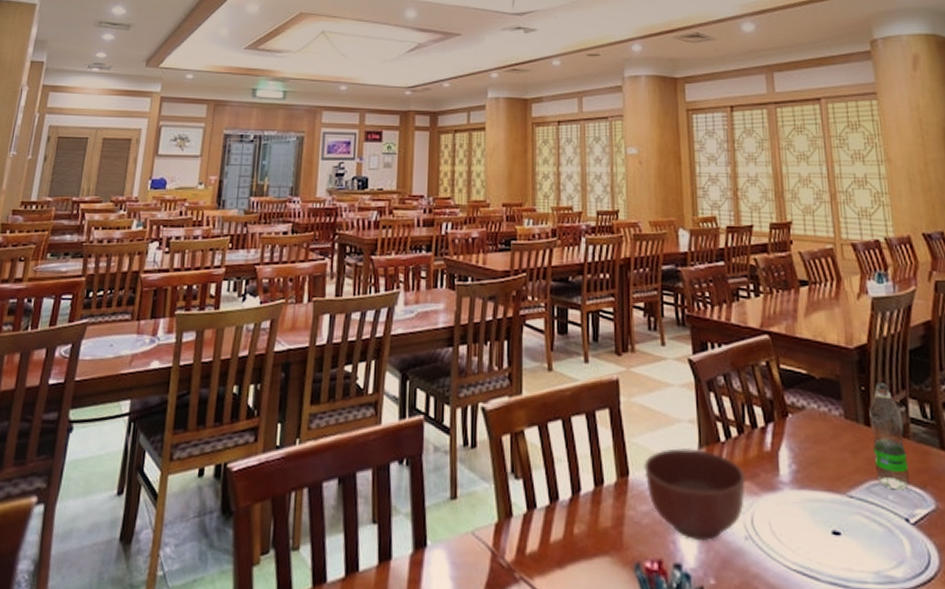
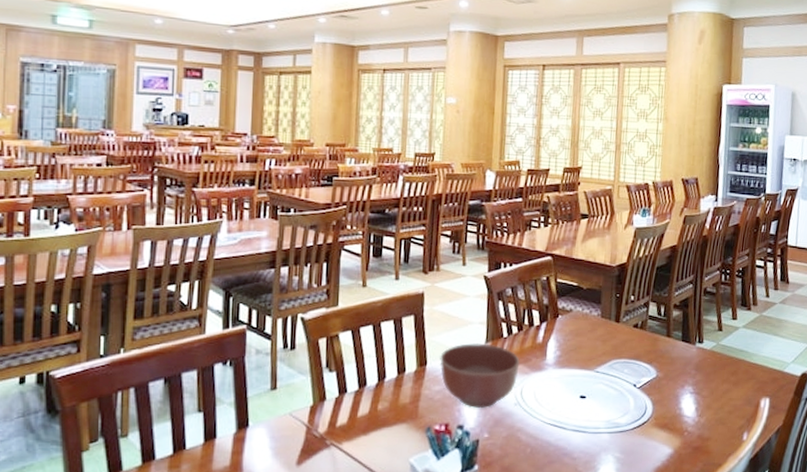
bottle: present [869,382,909,491] -> none [617,291,644,366]

